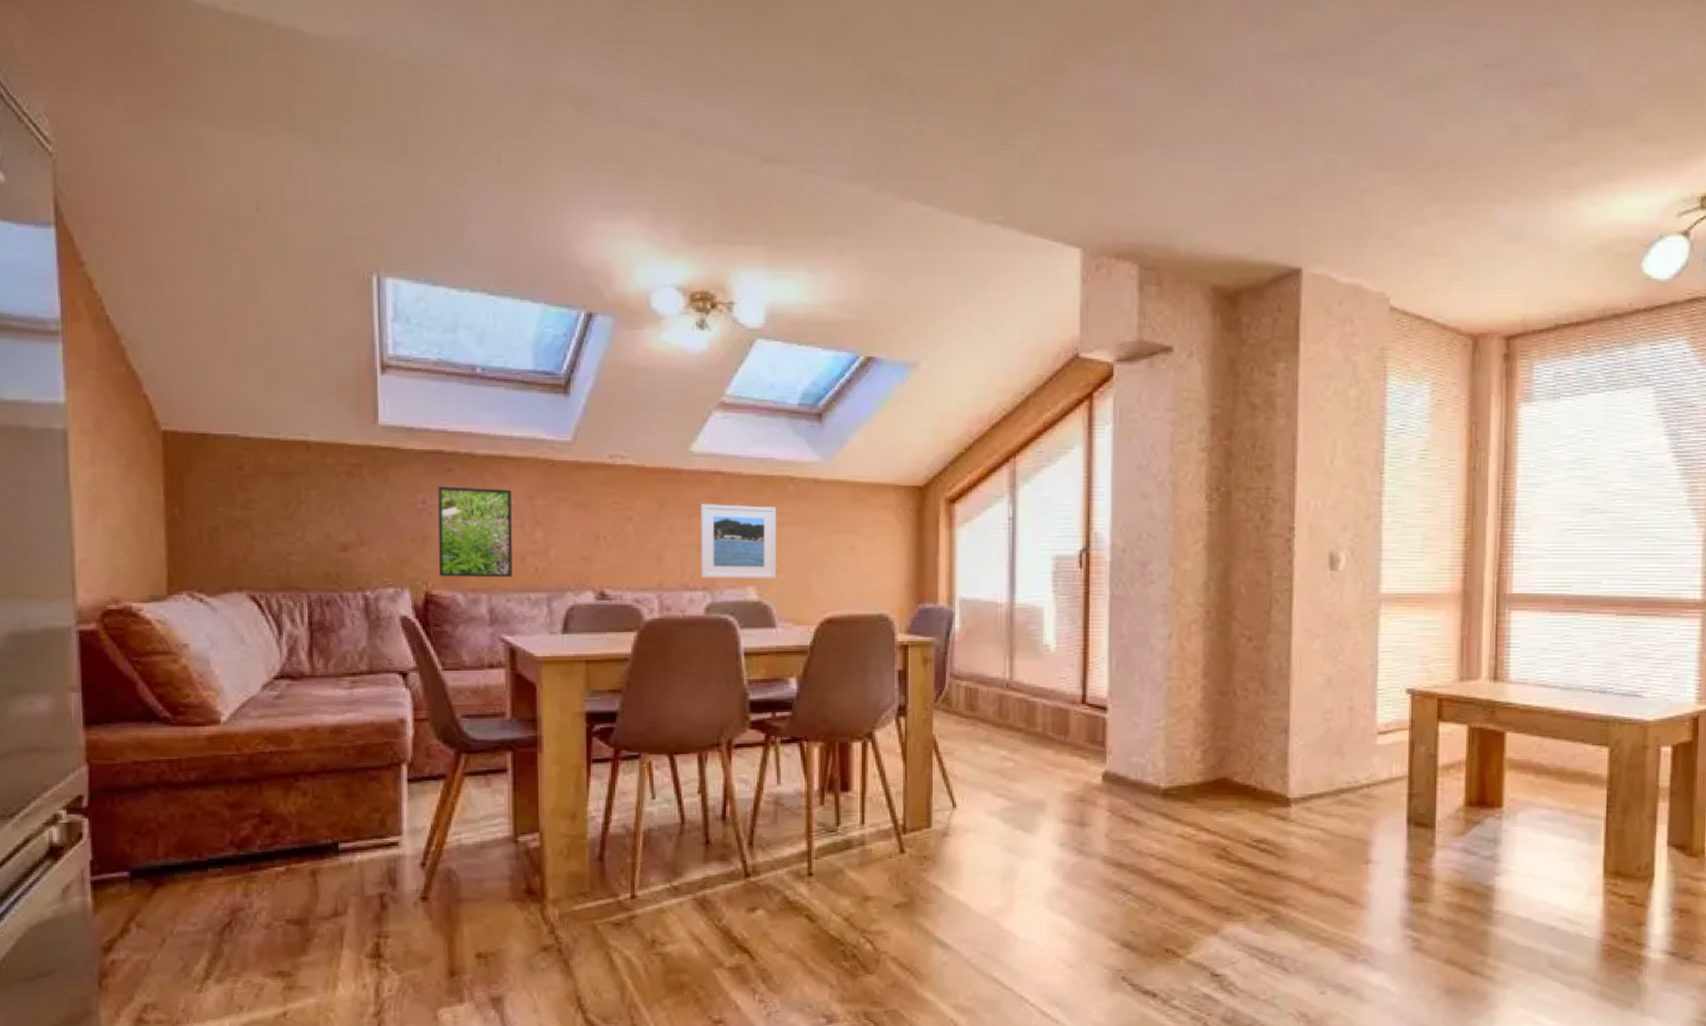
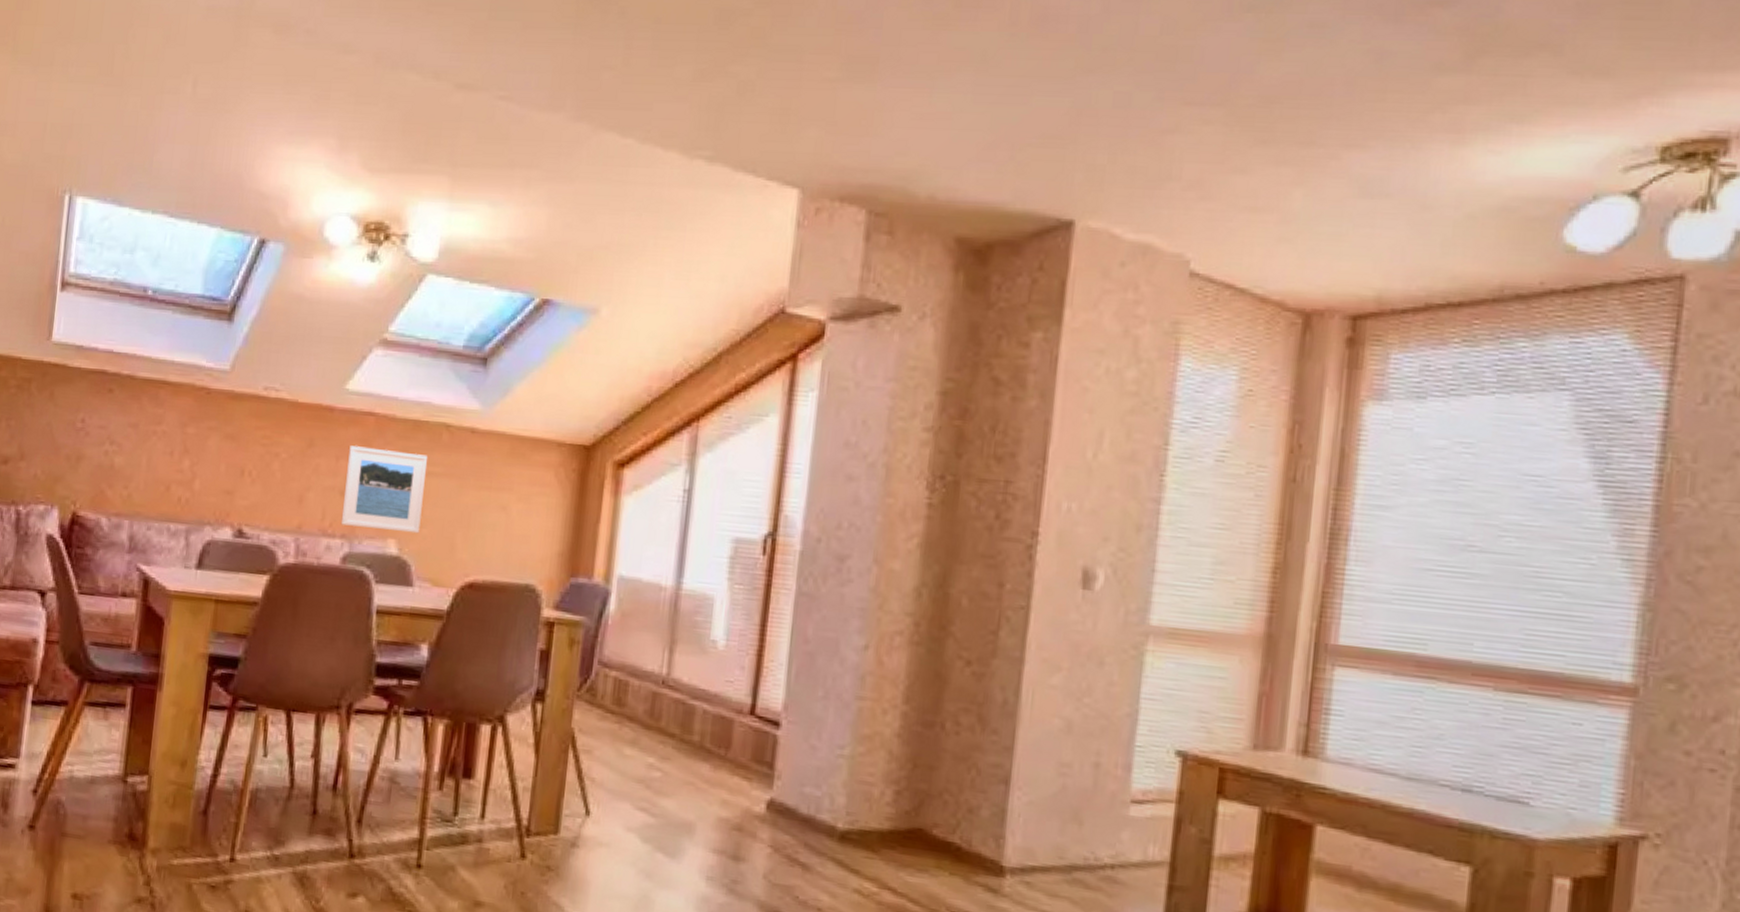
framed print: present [438,486,513,577] -> none [88,406,166,505]

